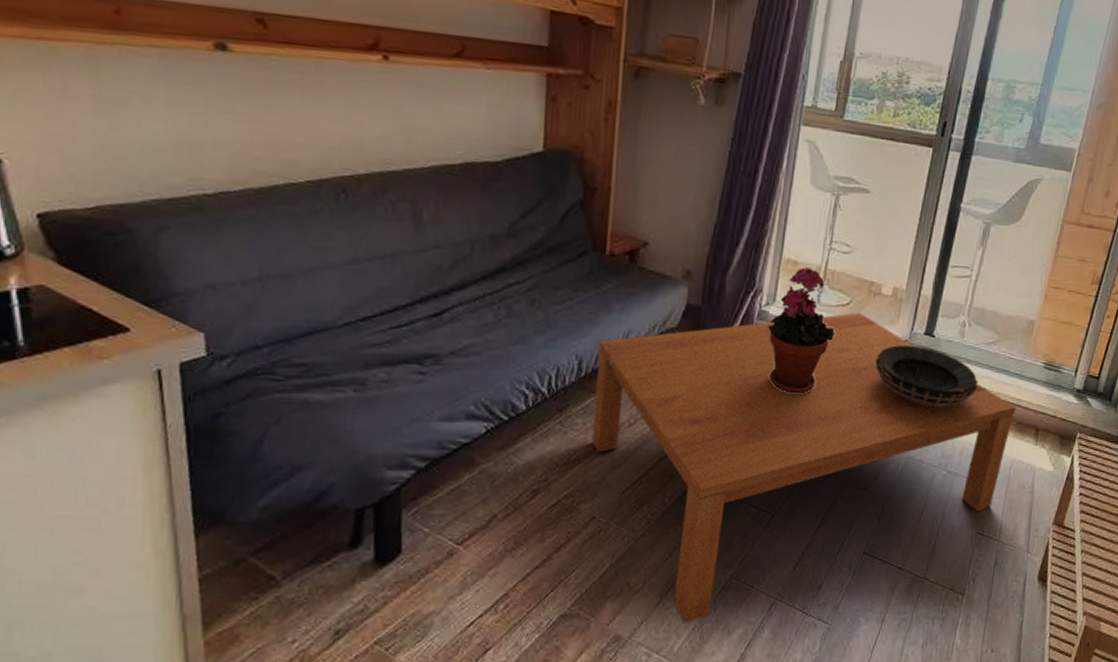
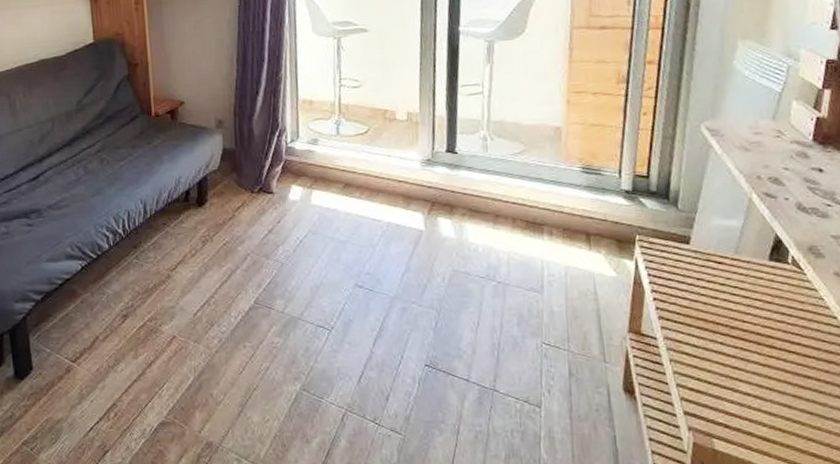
coffee table: present [591,312,1017,624] -> none [157,138,560,432]
potted plant: present [768,266,835,394] -> none [296,104,359,218]
decorative bowl: present [875,345,978,407] -> none [402,164,512,220]

